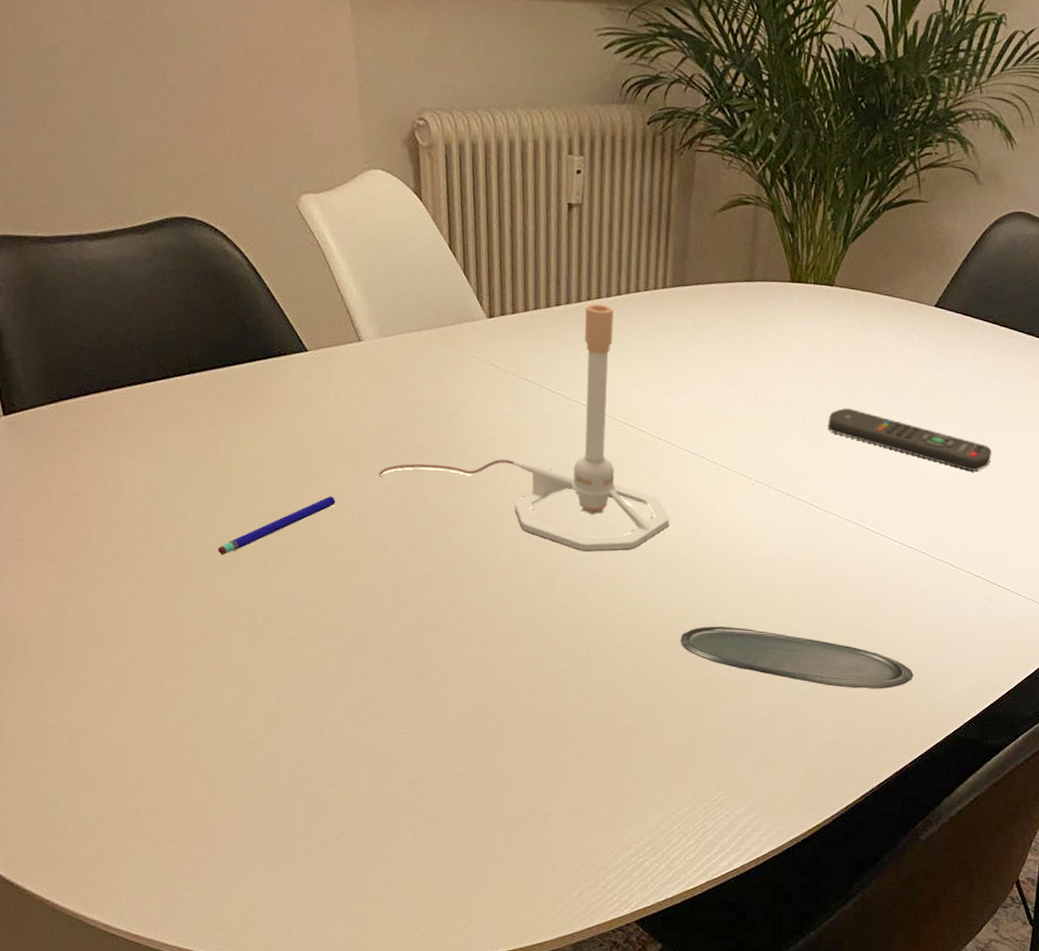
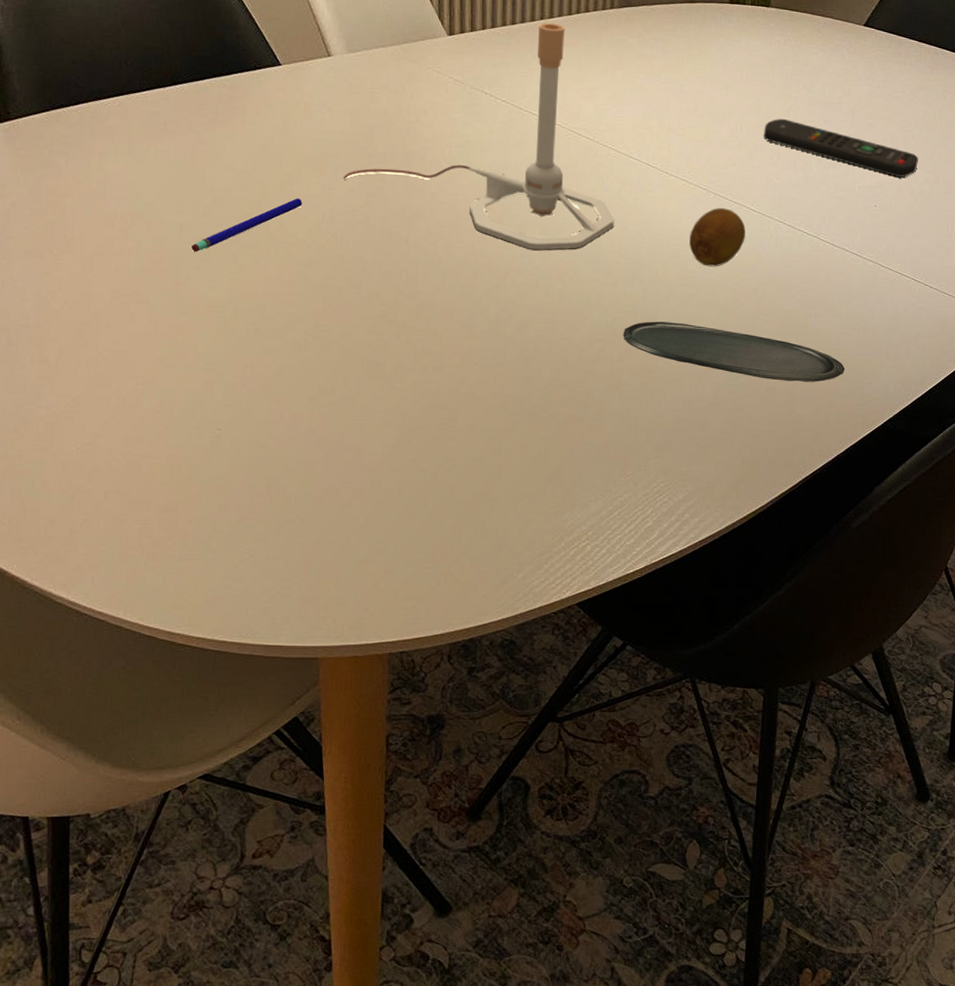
fruit: none [749,505,809,568] -> present [689,208,746,267]

